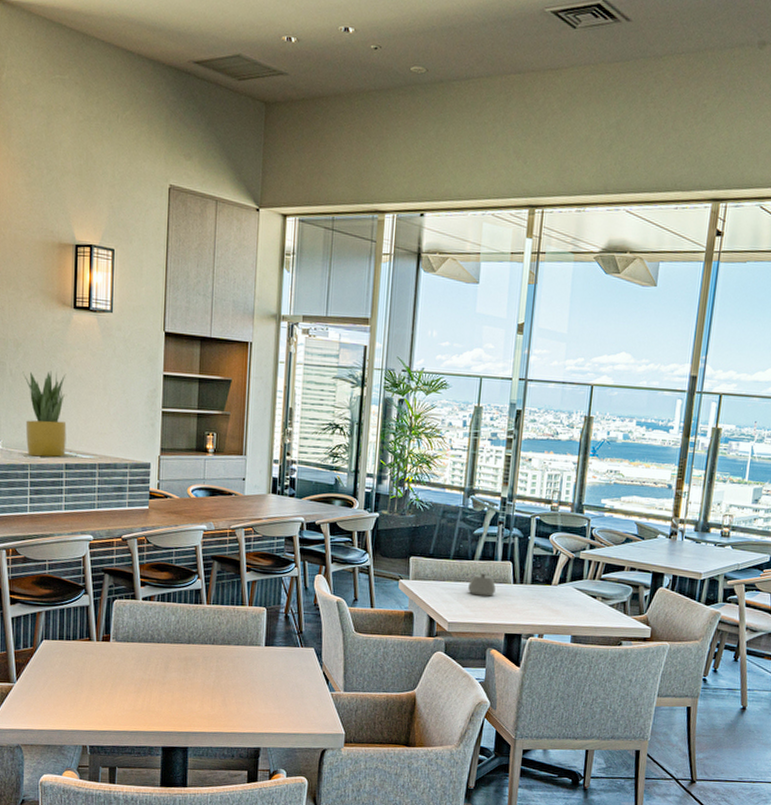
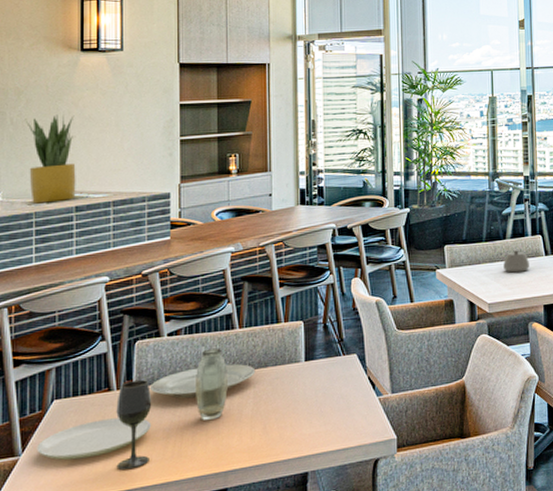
plate: none [28,664,124,697] -> present [36,418,151,461]
wine glass: none [94,635,126,714] -> present [116,380,152,470]
plate: none [124,634,219,661] -> present [149,363,256,399]
vase: none [164,618,194,684] -> present [194,348,228,420]

